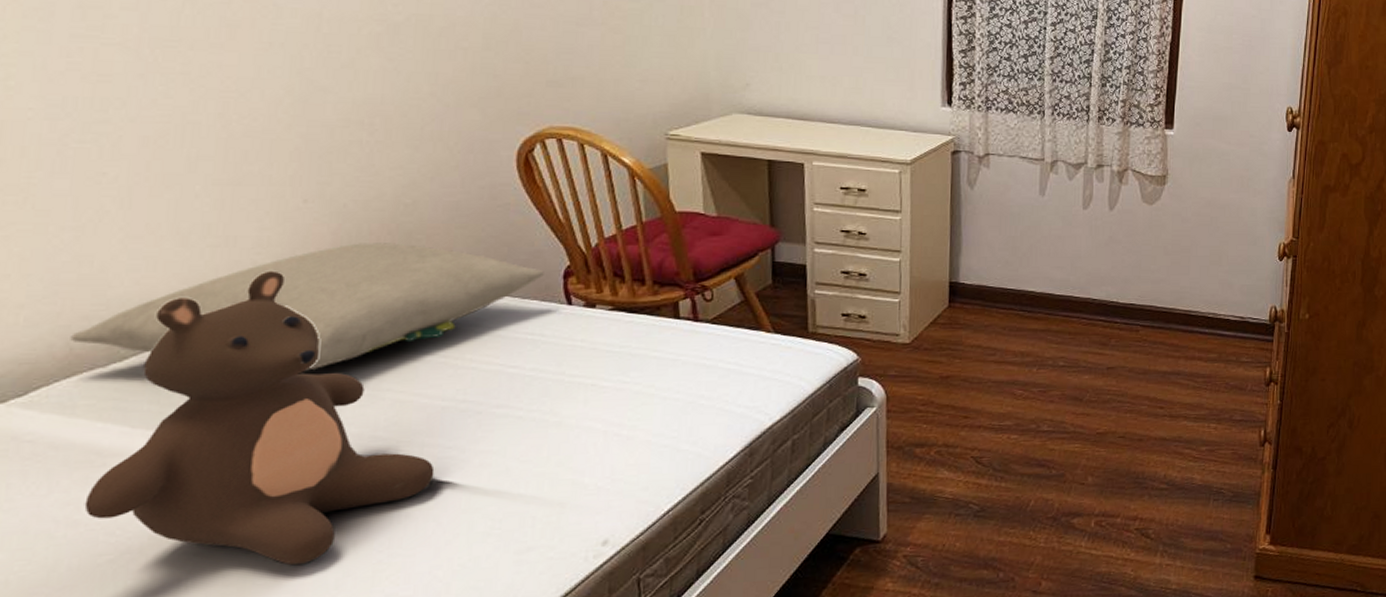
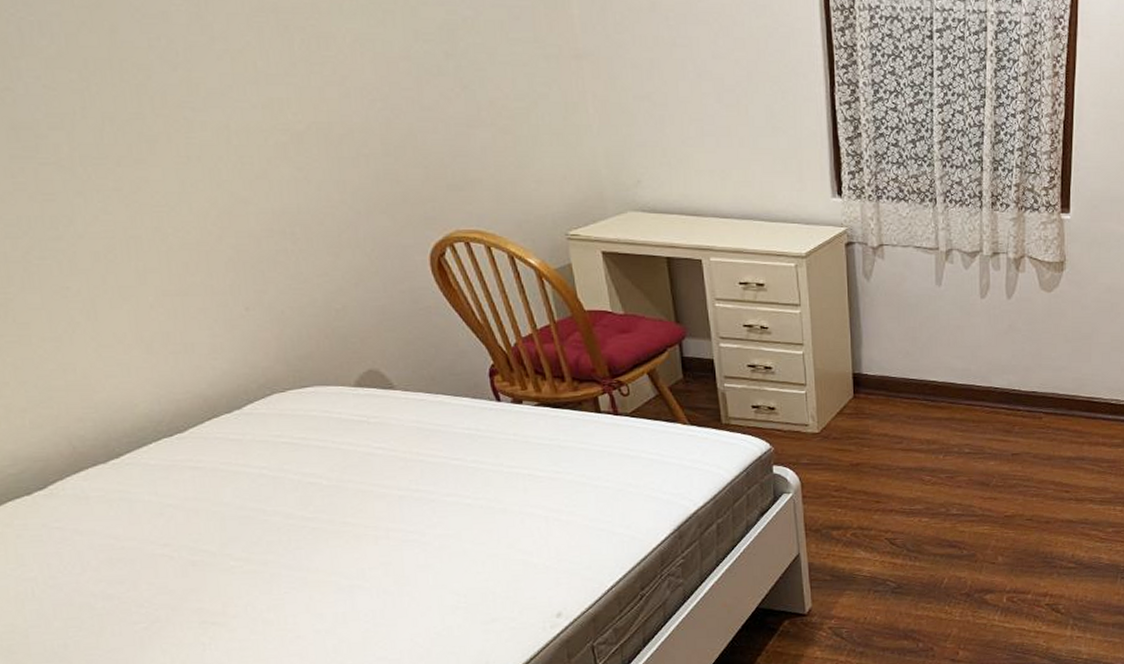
pillow: present [70,243,544,371] -> none [71,346,471,465]
teddy bear: present [84,270,435,566] -> none [113,374,402,633]

